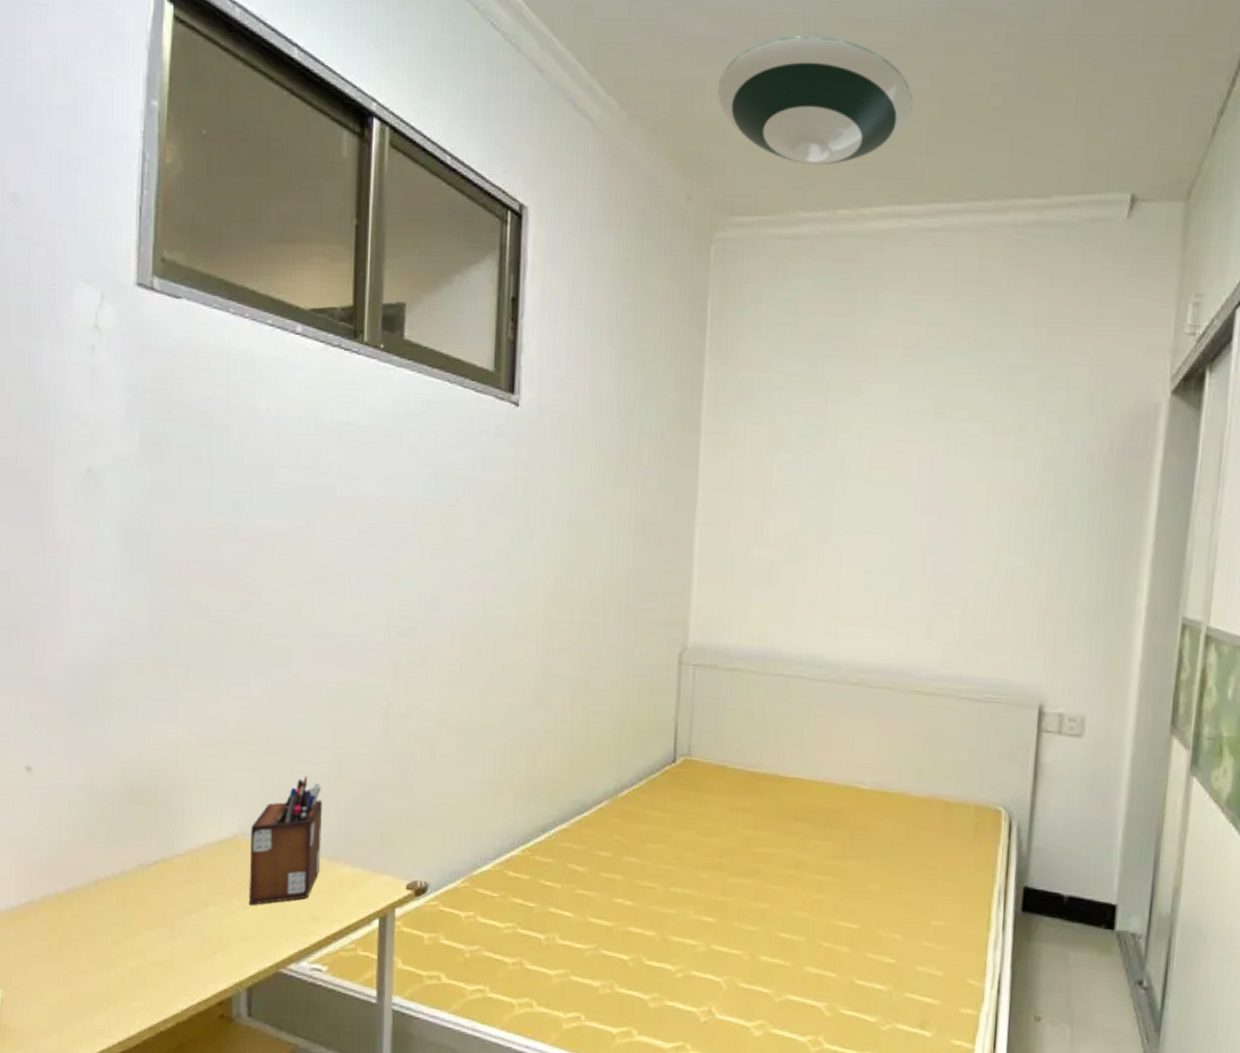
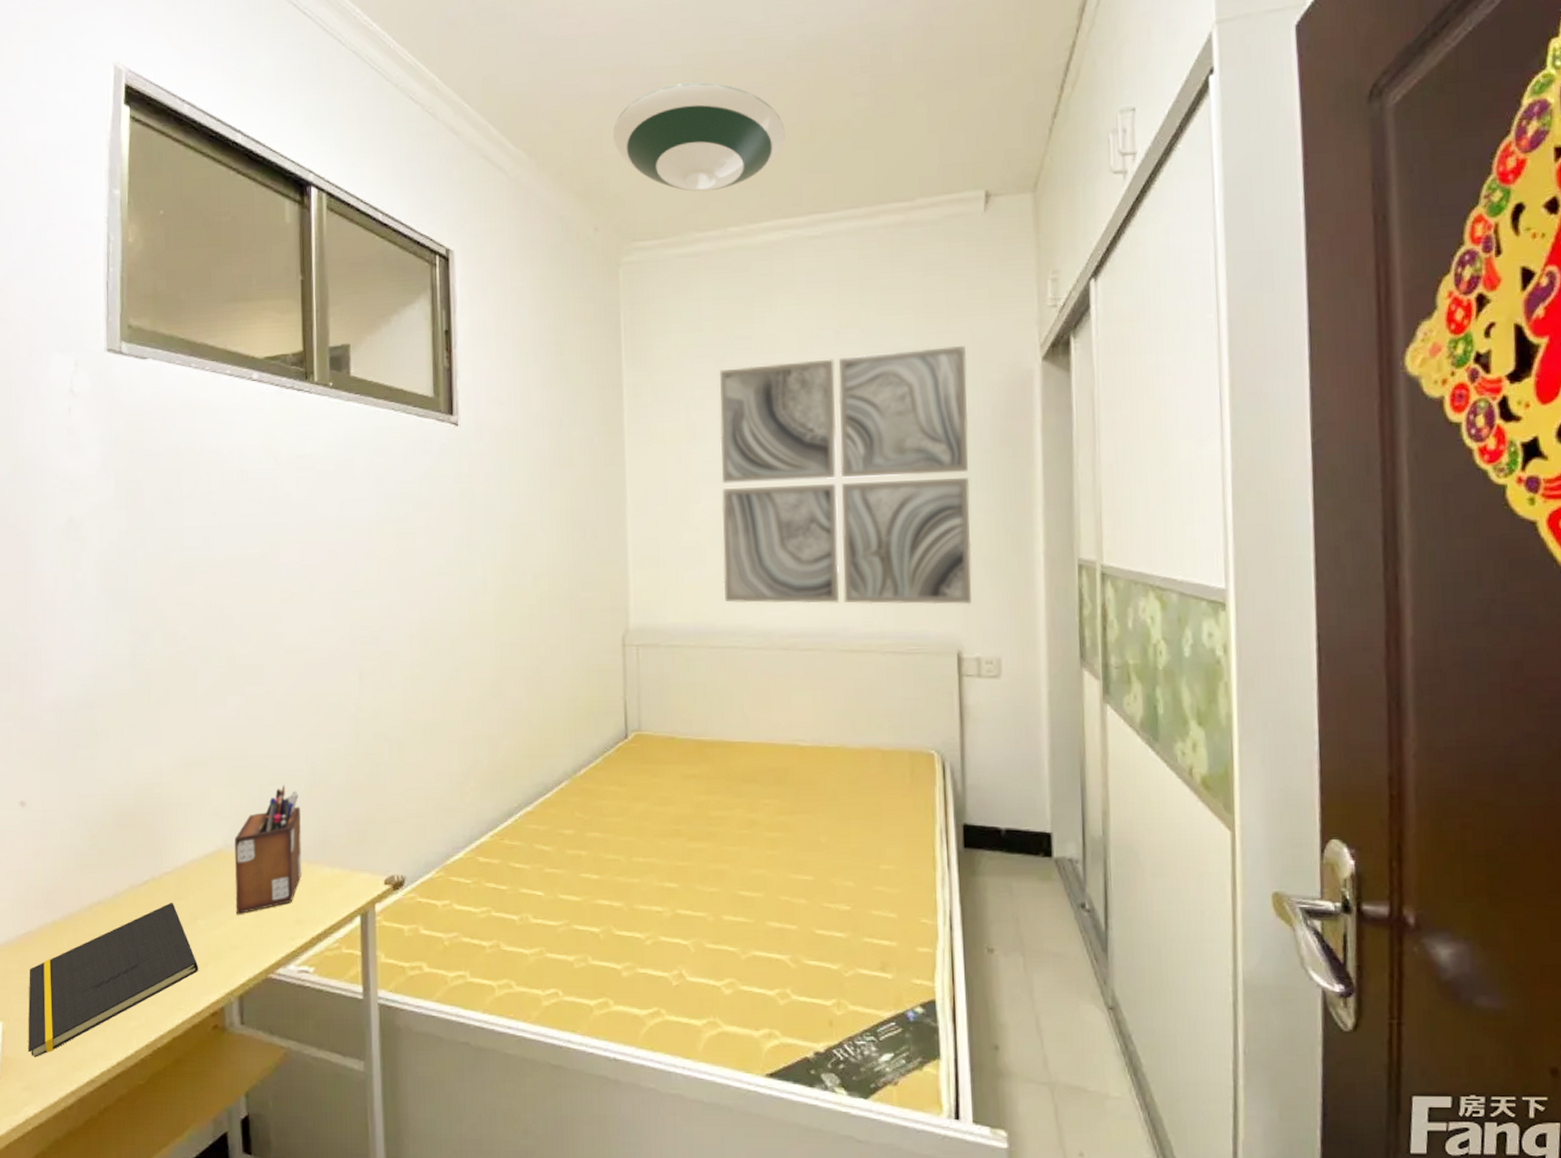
notepad: none [27,885,207,1029] -> present [28,902,199,1058]
wall art: none [793,368,1089,656] -> present [720,345,972,605]

